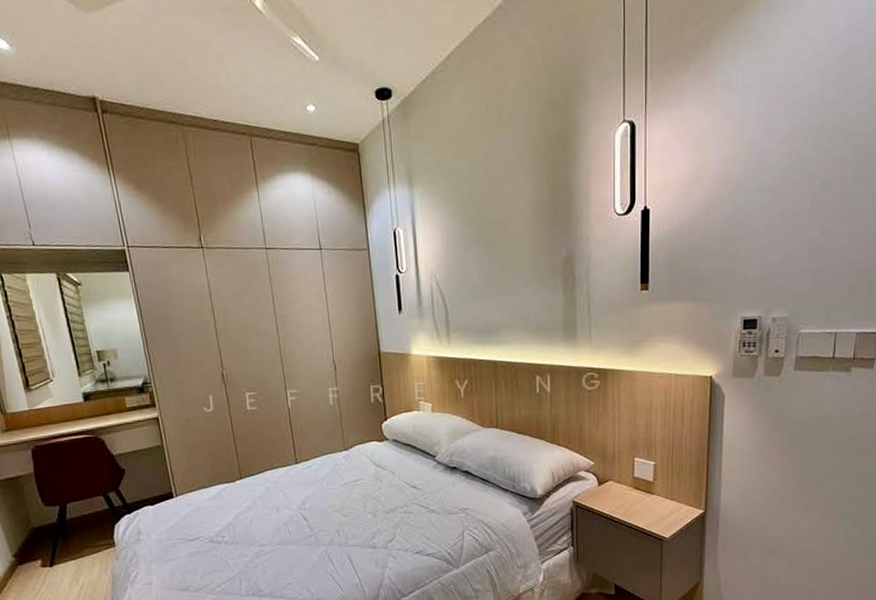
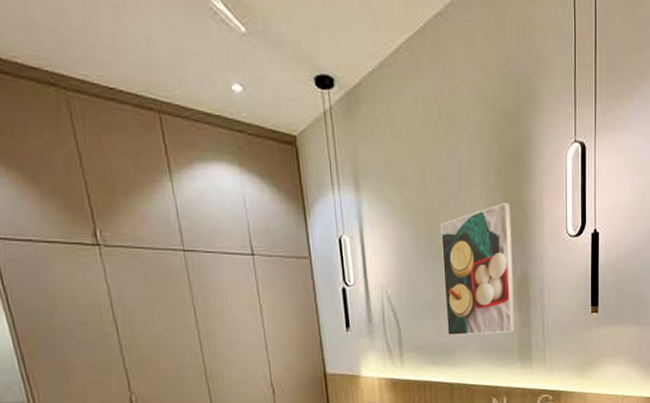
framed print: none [486,186,560,317] -> present [440,202,516,336]

